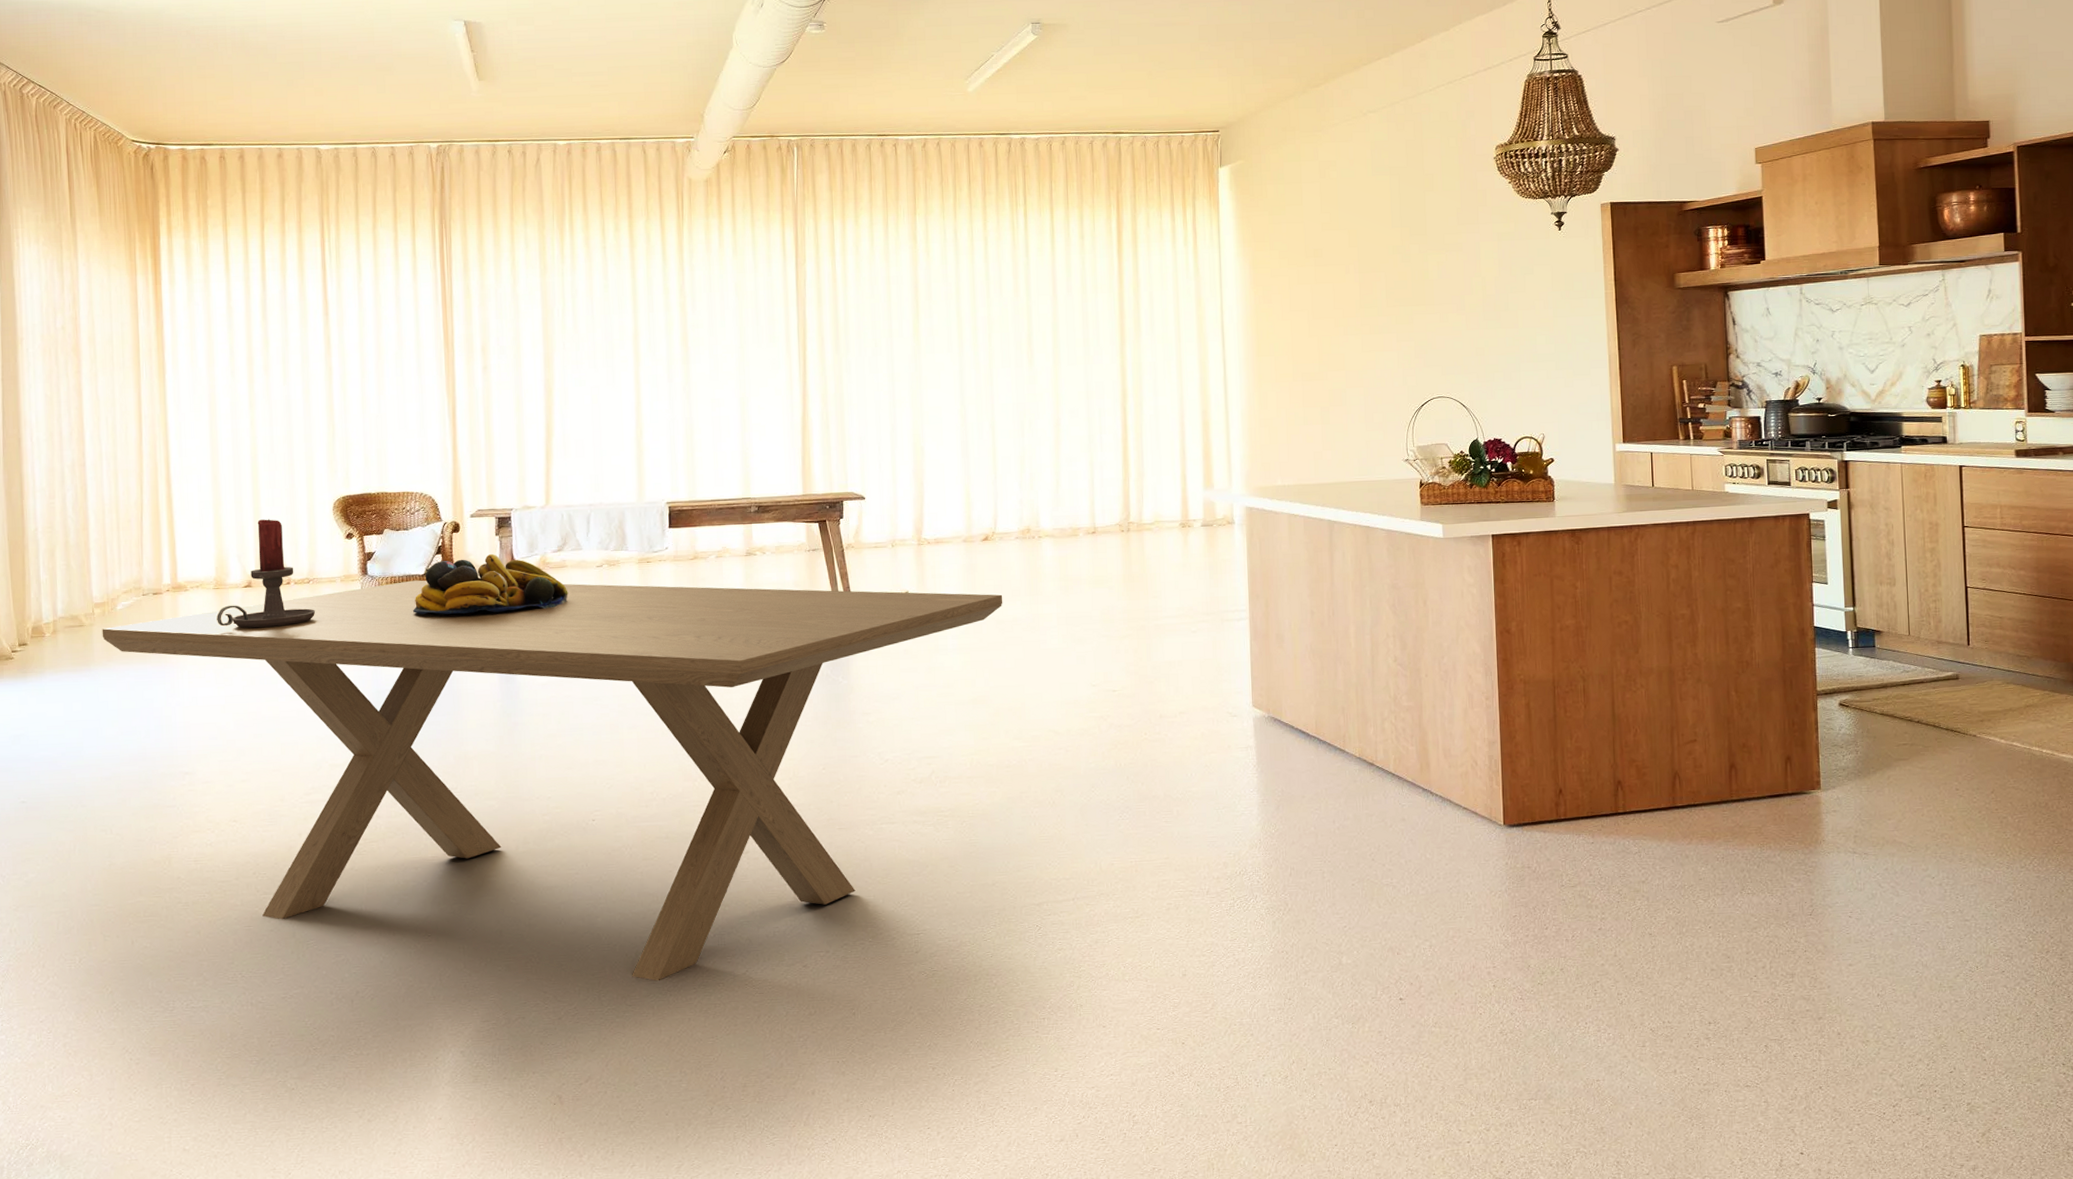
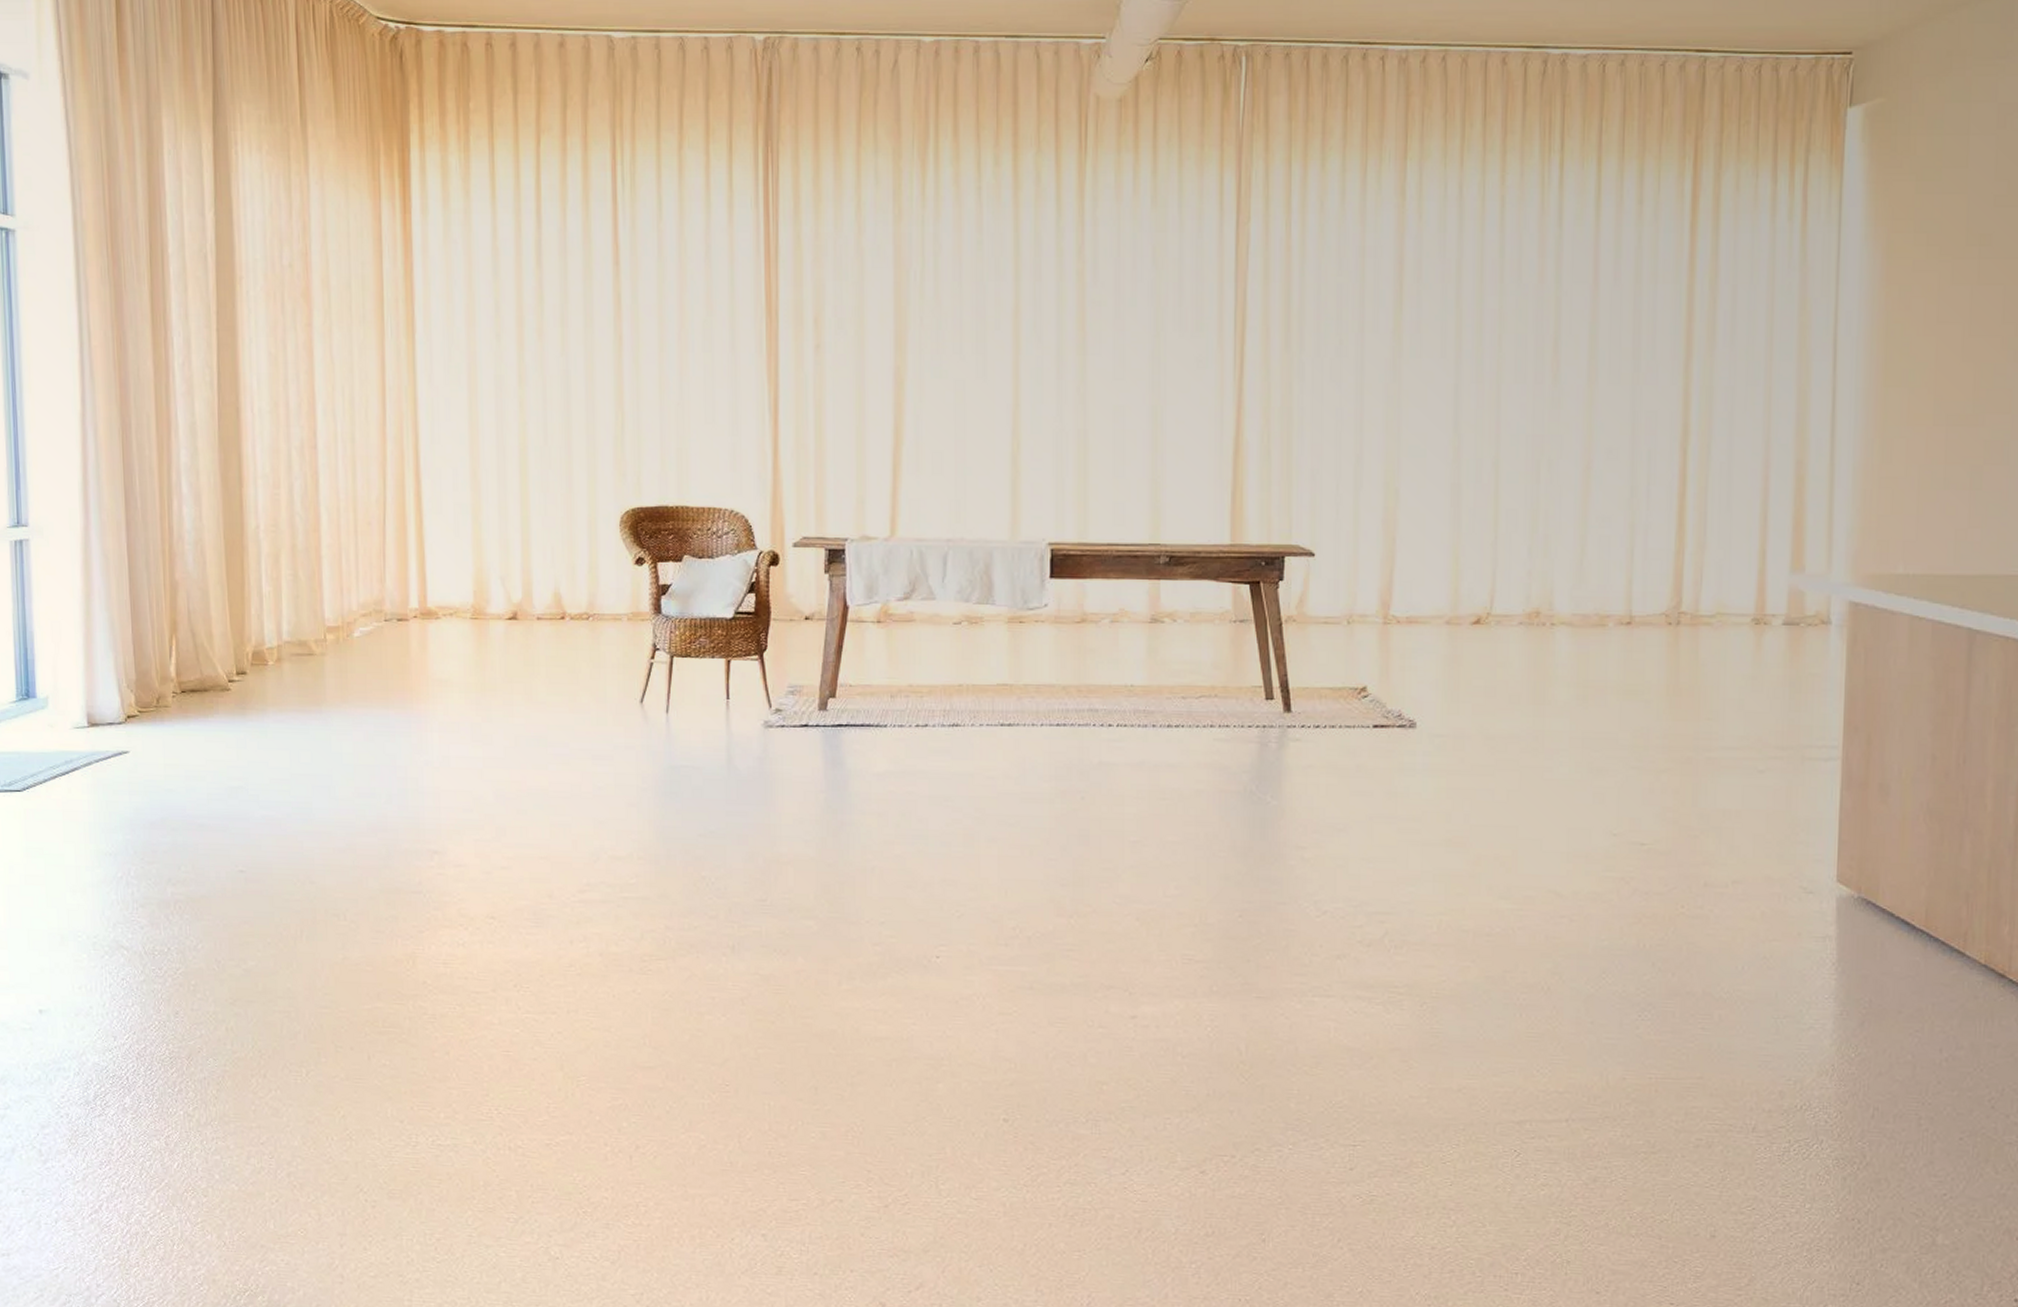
dining table: present [102,580,1003,981] -> none [335,625,1496,1172]
candle holder: present [217,519,316,629] -> none [474,532,596,674]
fruit bowl: present [413,553,568,616] -> none [717,596,916,676]

